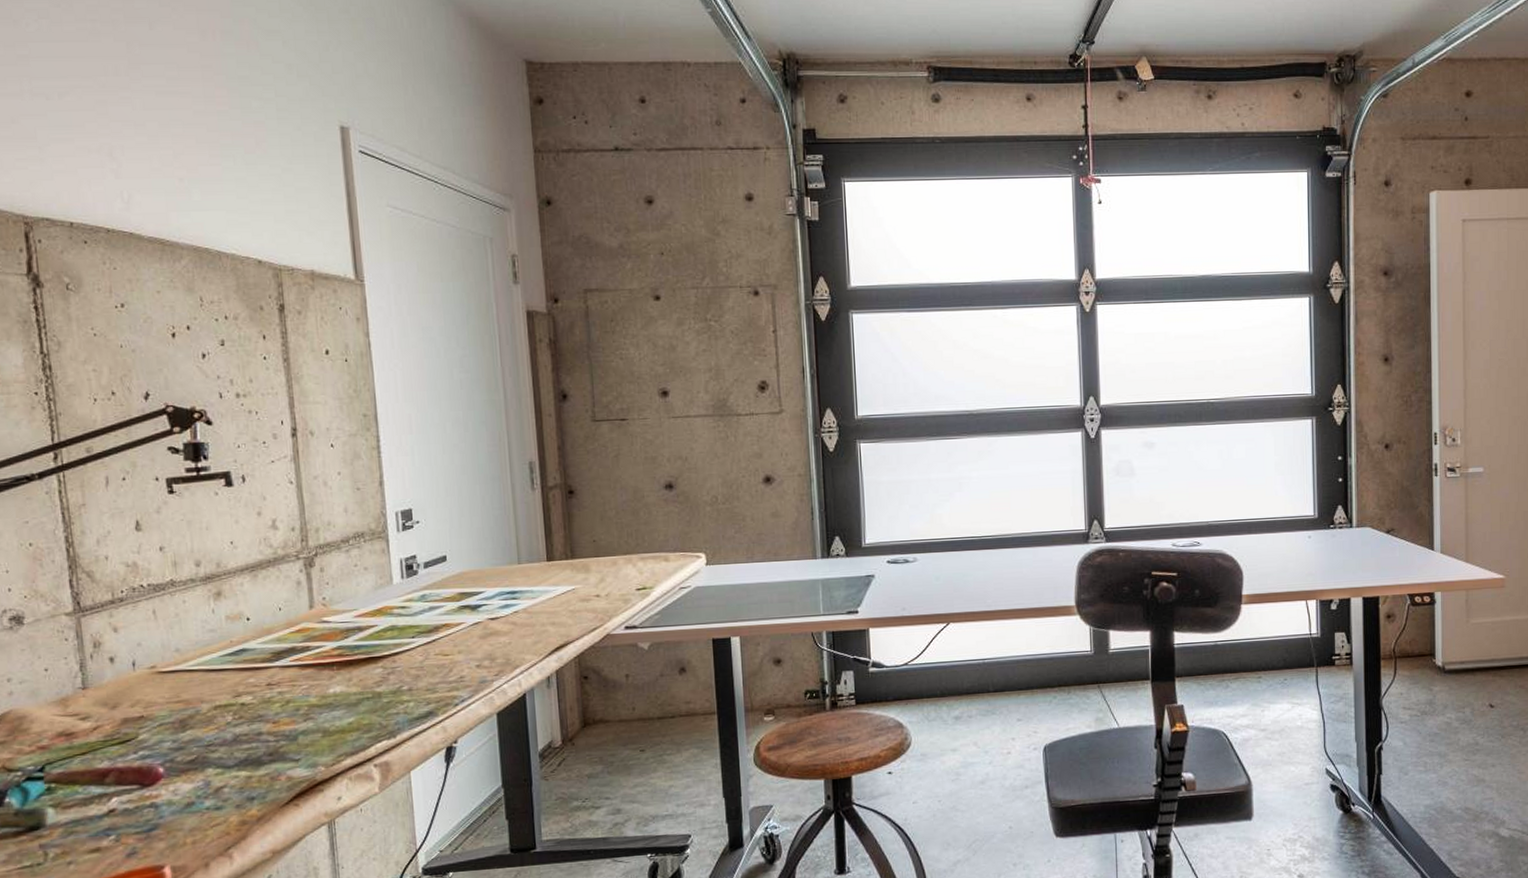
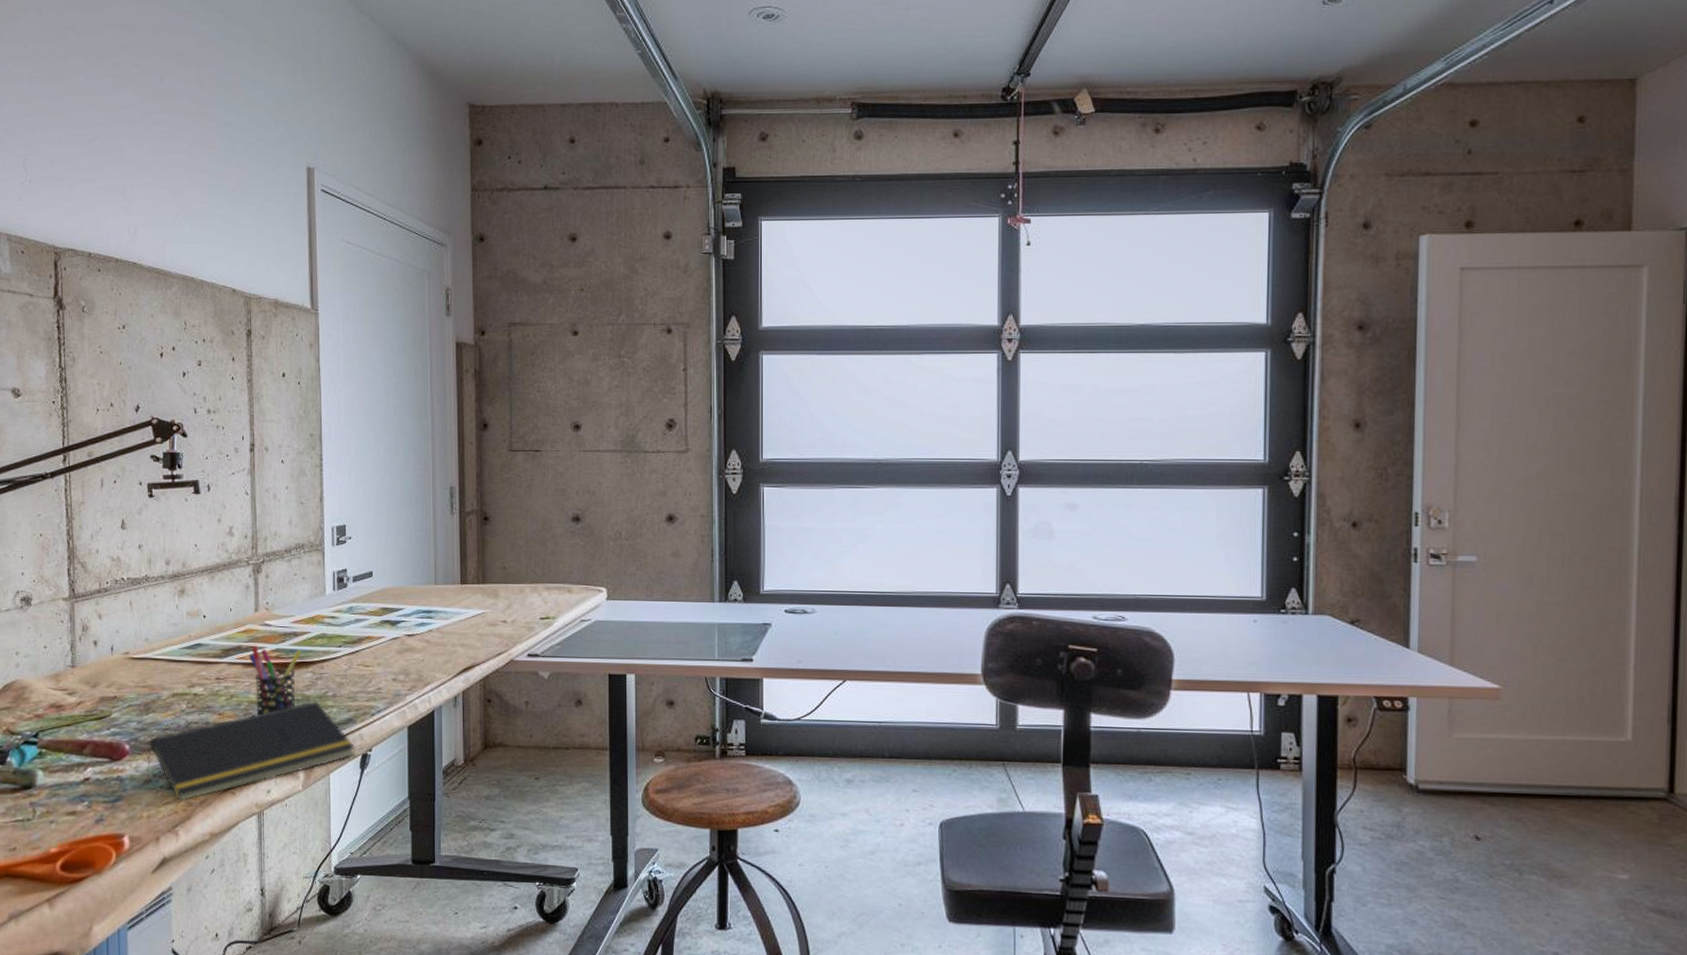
notepad: none [186,696,439,821] -> present [146,700,356,801]
pen holder: none [305,644,369,719] -> present [248,645,302,715]

